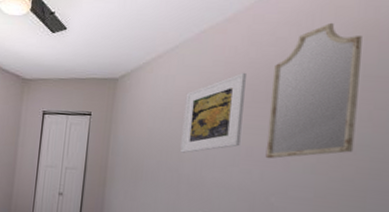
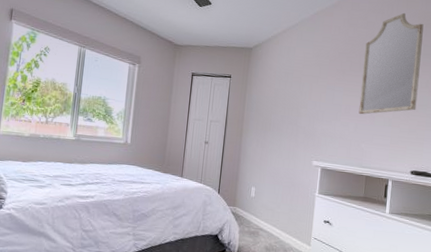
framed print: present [180,72,246,153] -> none [299,47,346,110]

